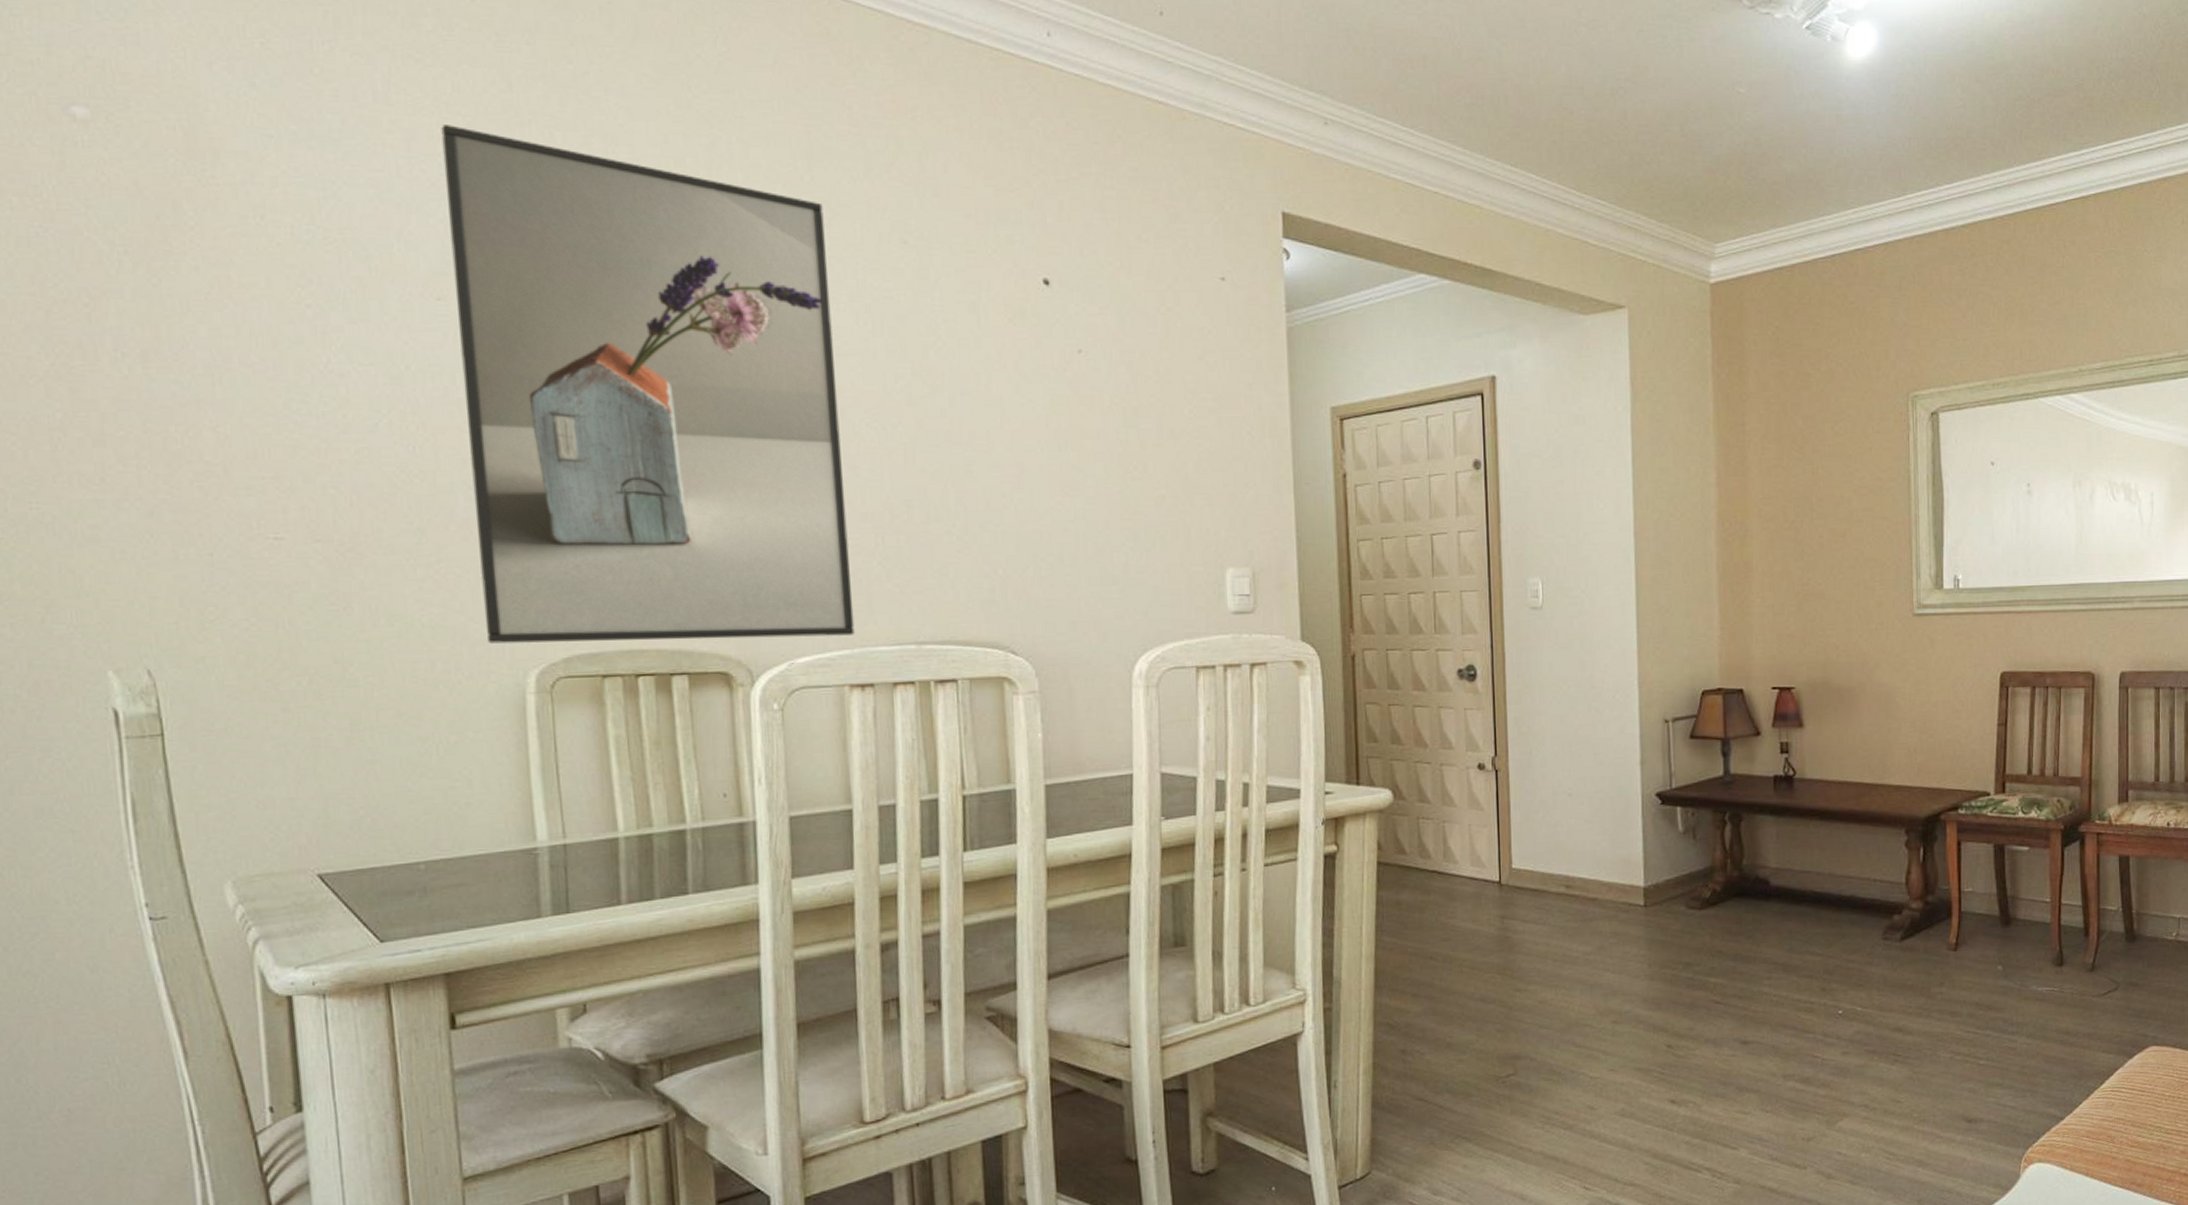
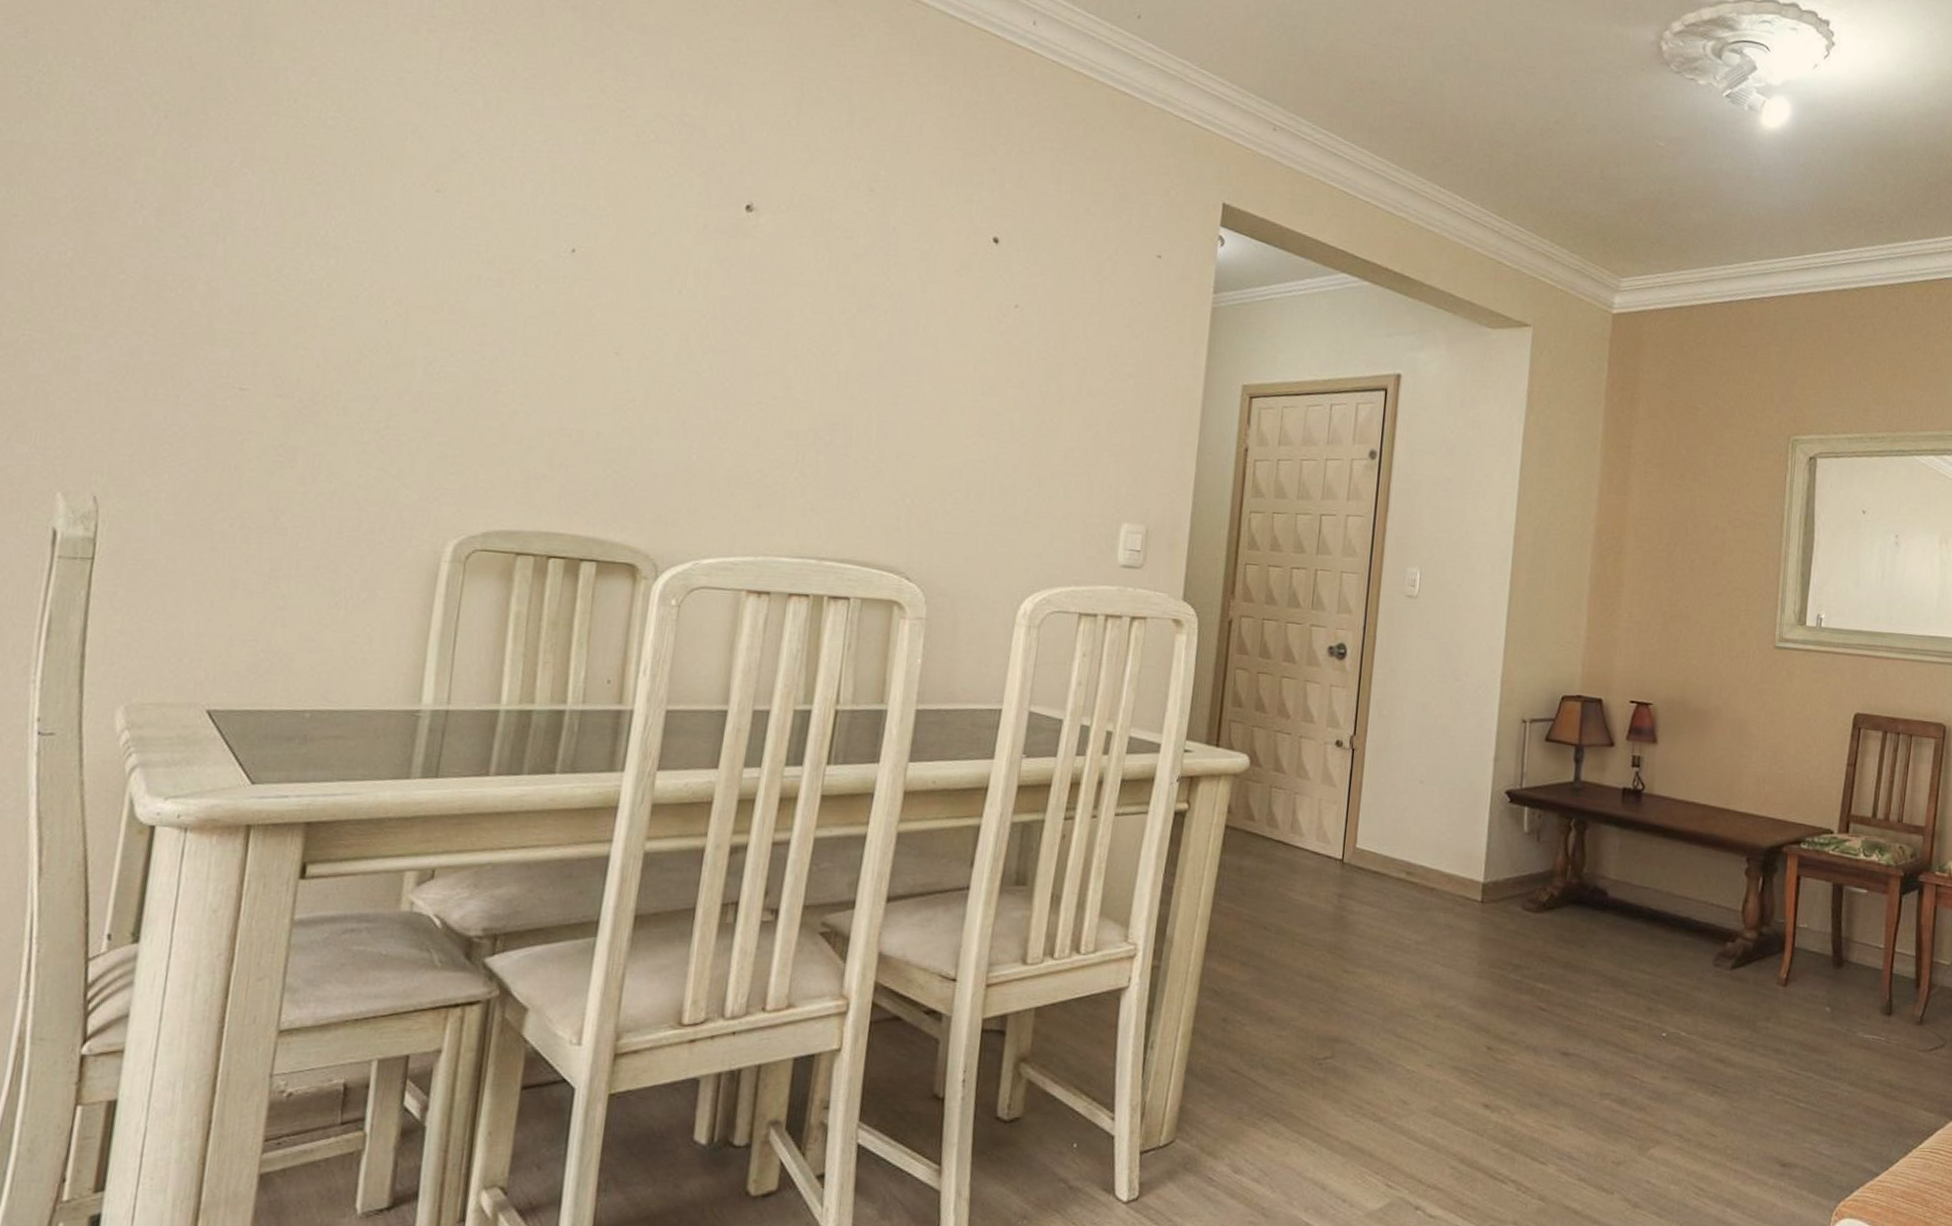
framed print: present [441,125,855,644] -> none [416,39,804,544]

